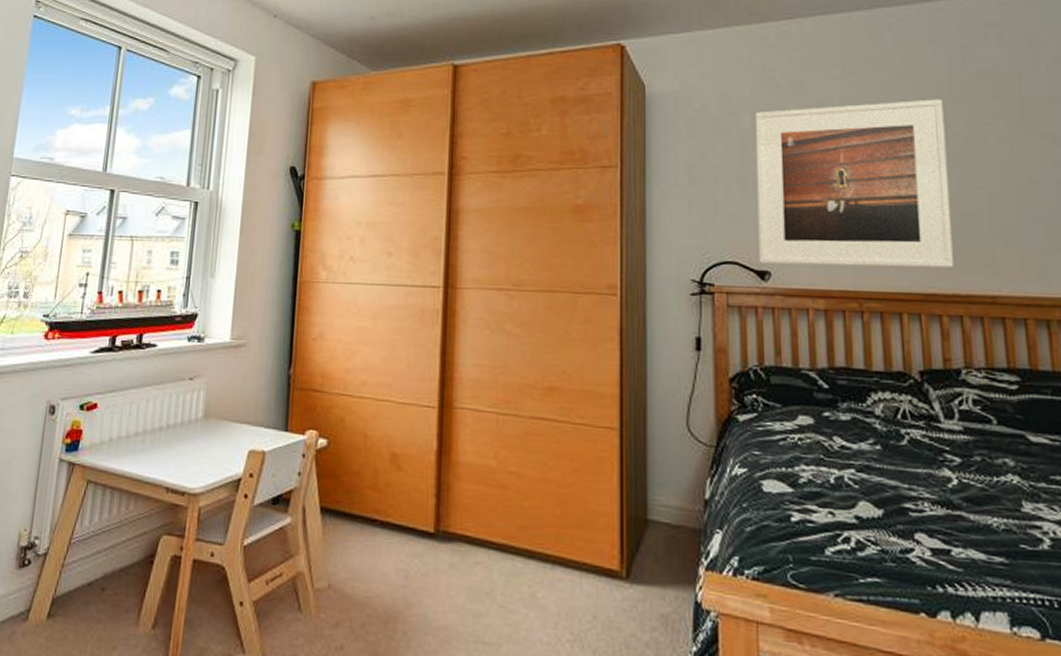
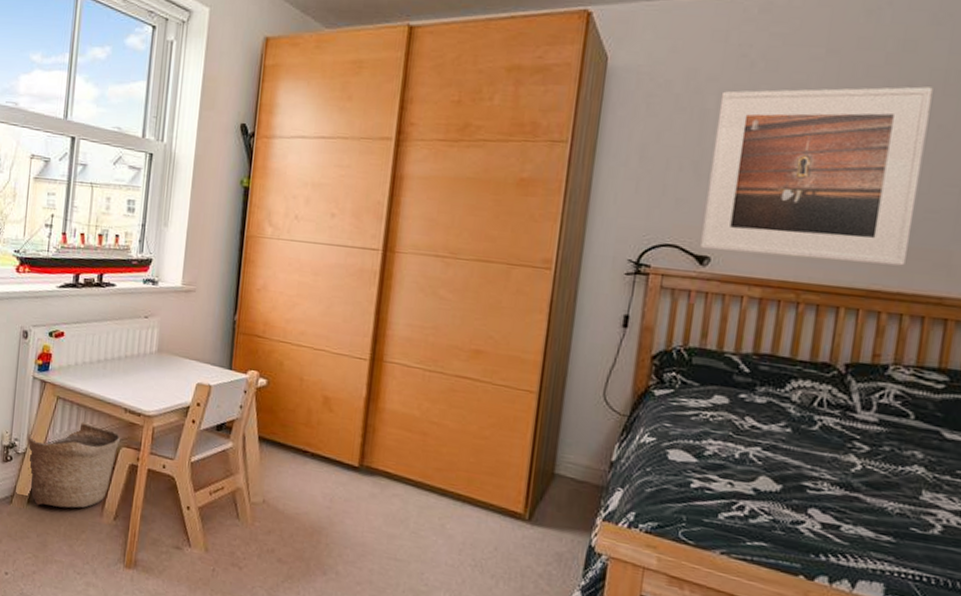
basket: none [49,508,162,620] -> present [27,421,121,508]

